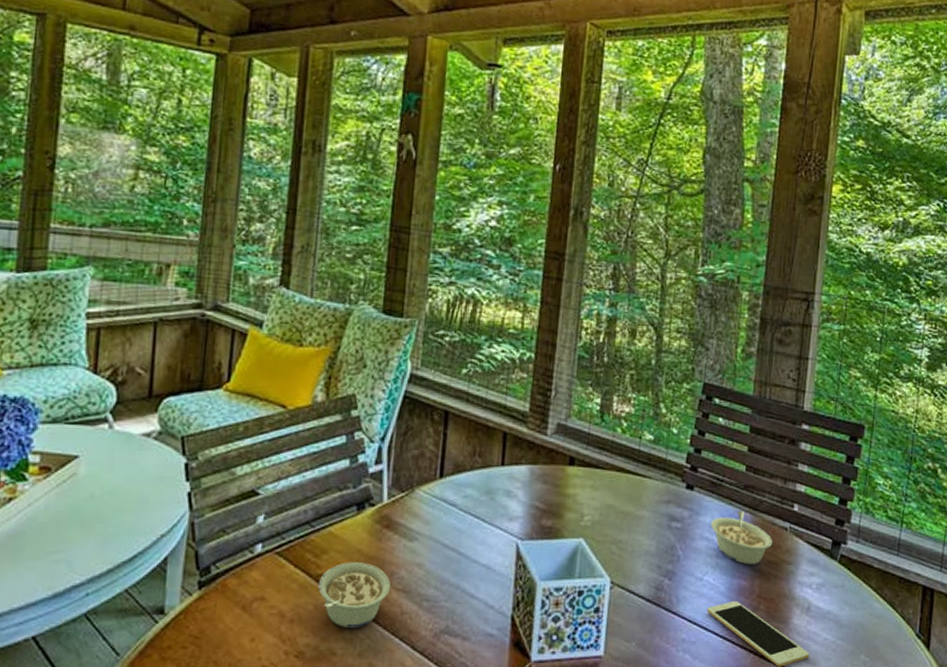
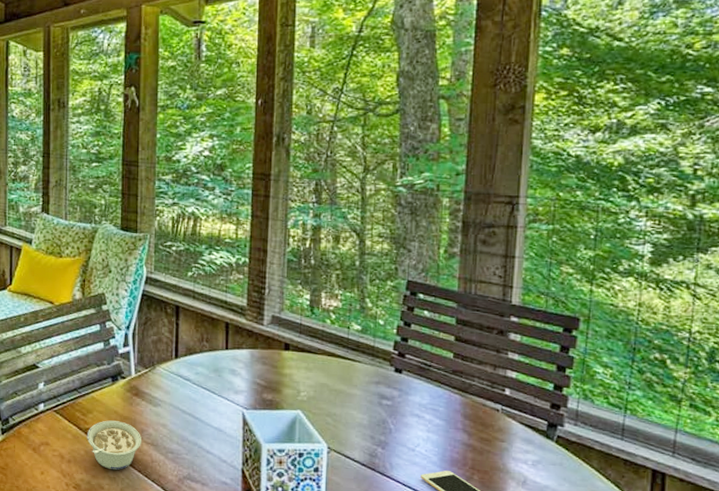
legume: present [710,510,773,564] -> none [420,392,485,440]

